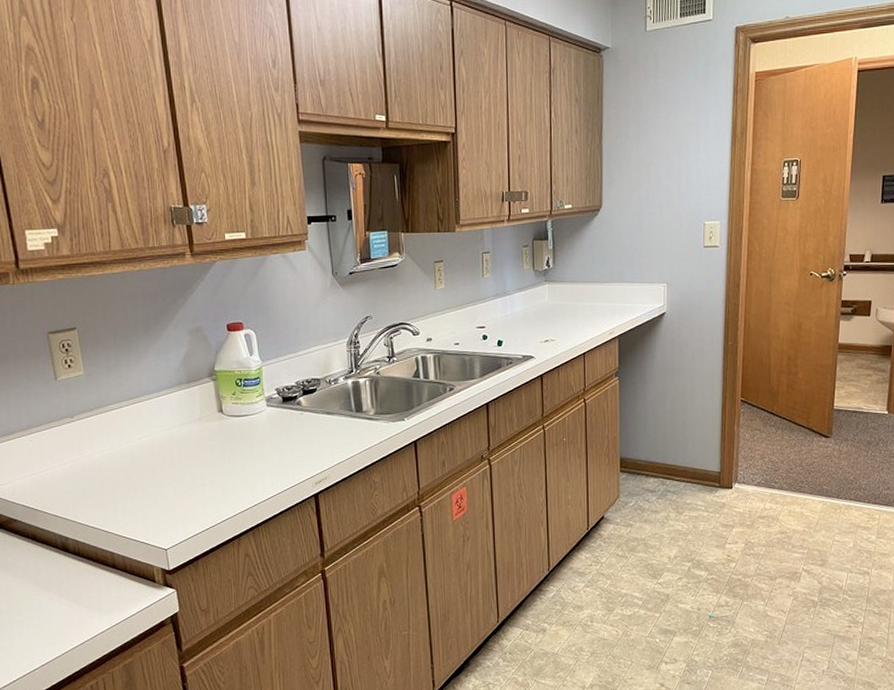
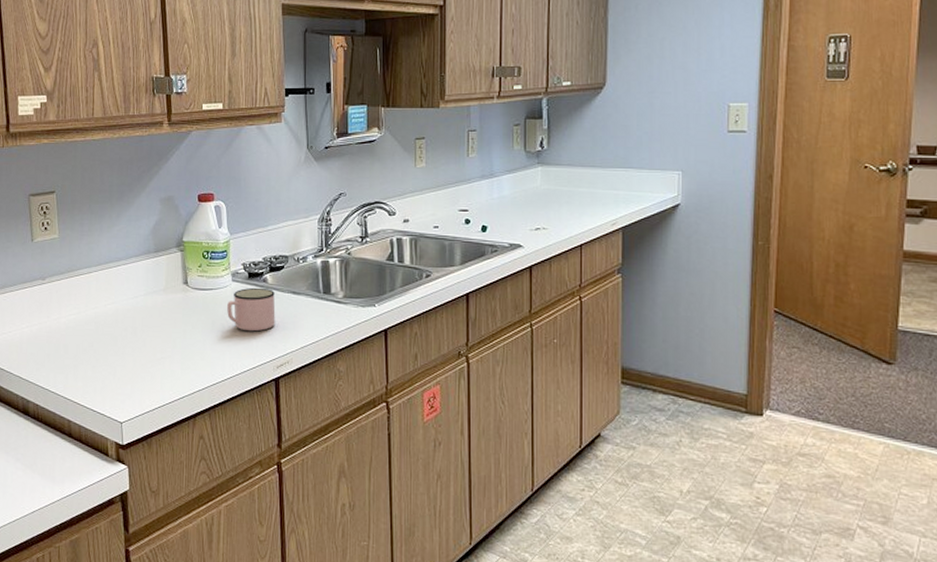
mug: none [264,410,312,453] -> present [227,287,276,332]

